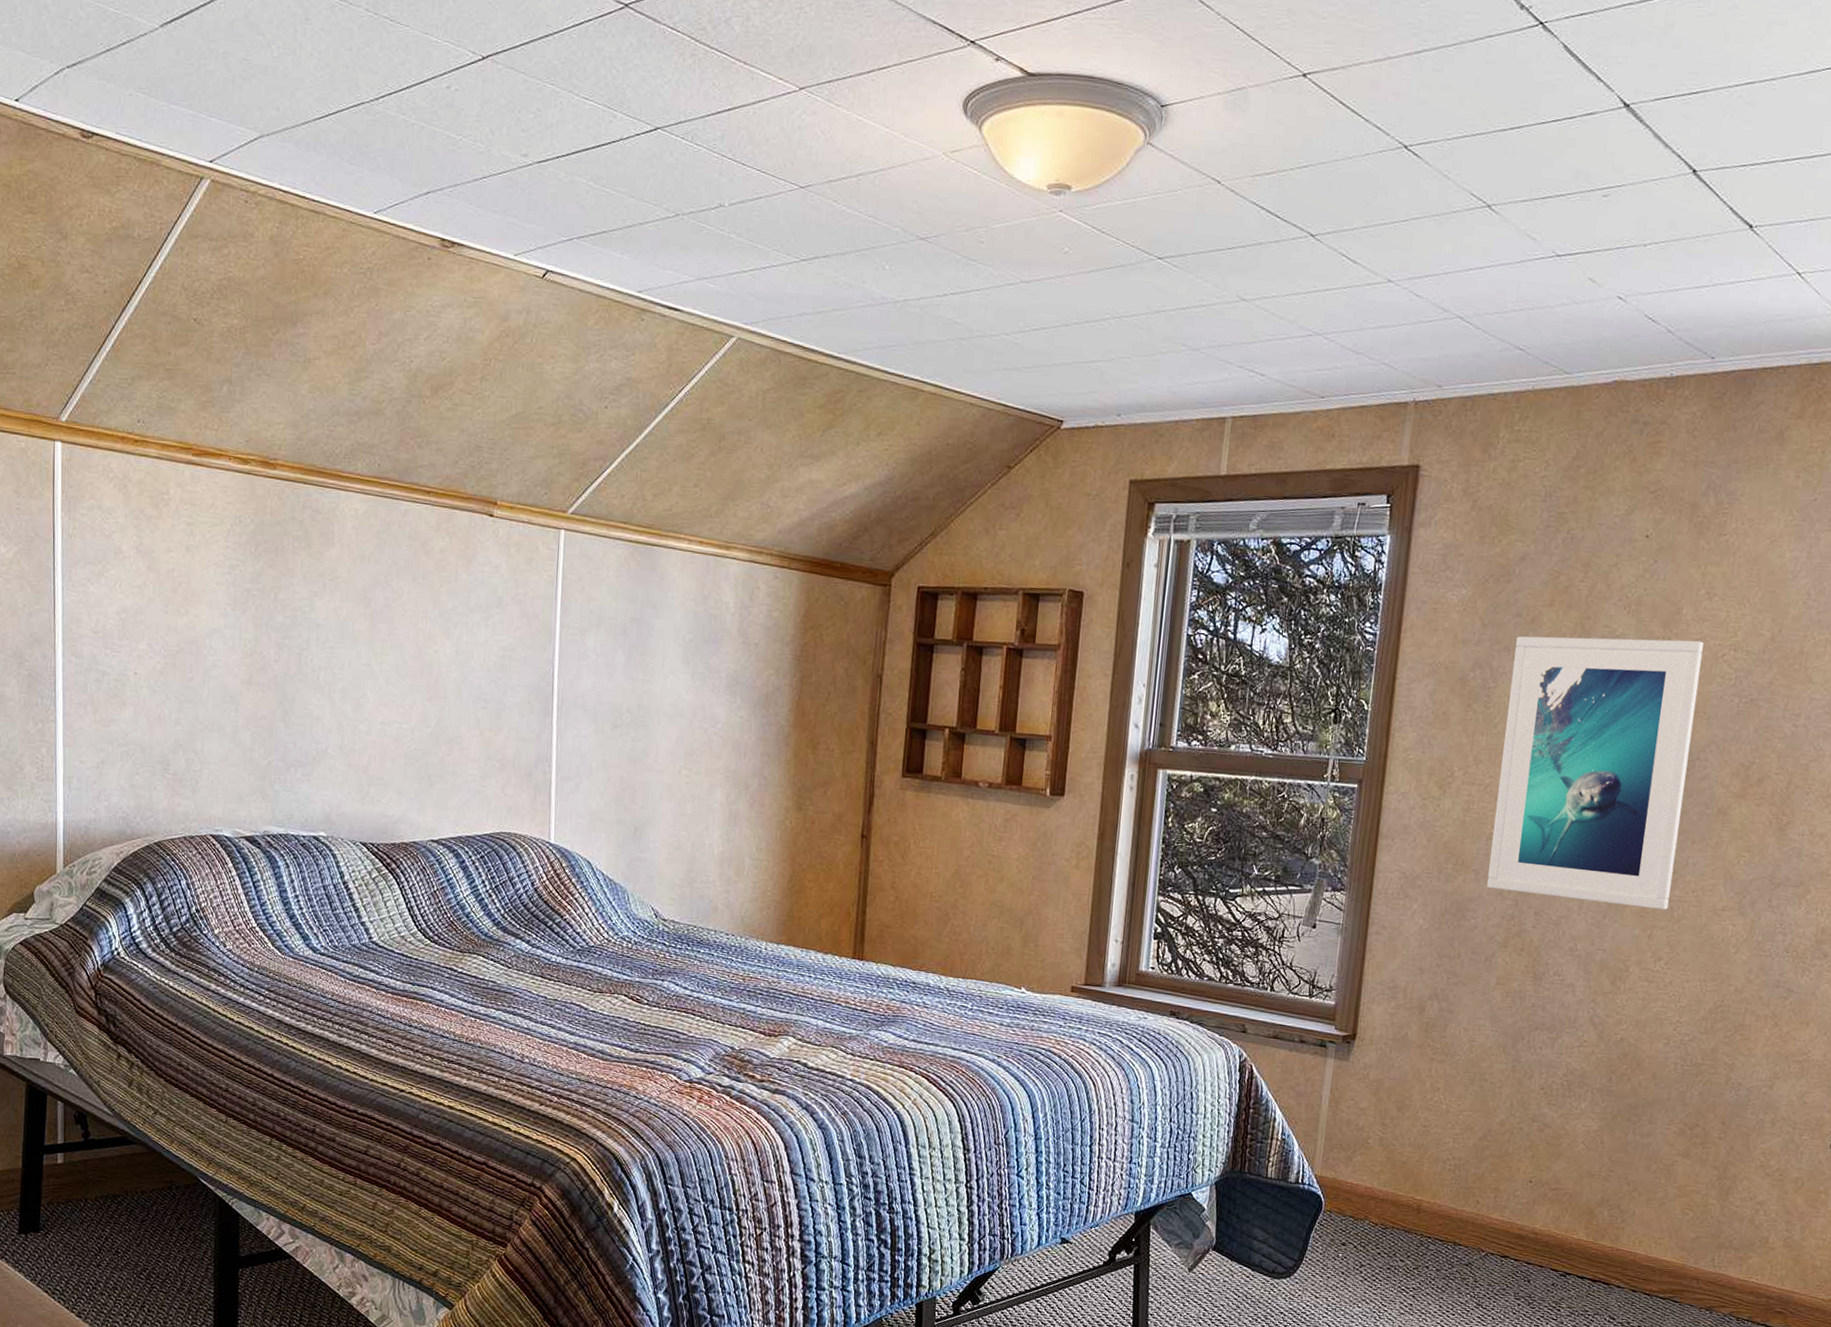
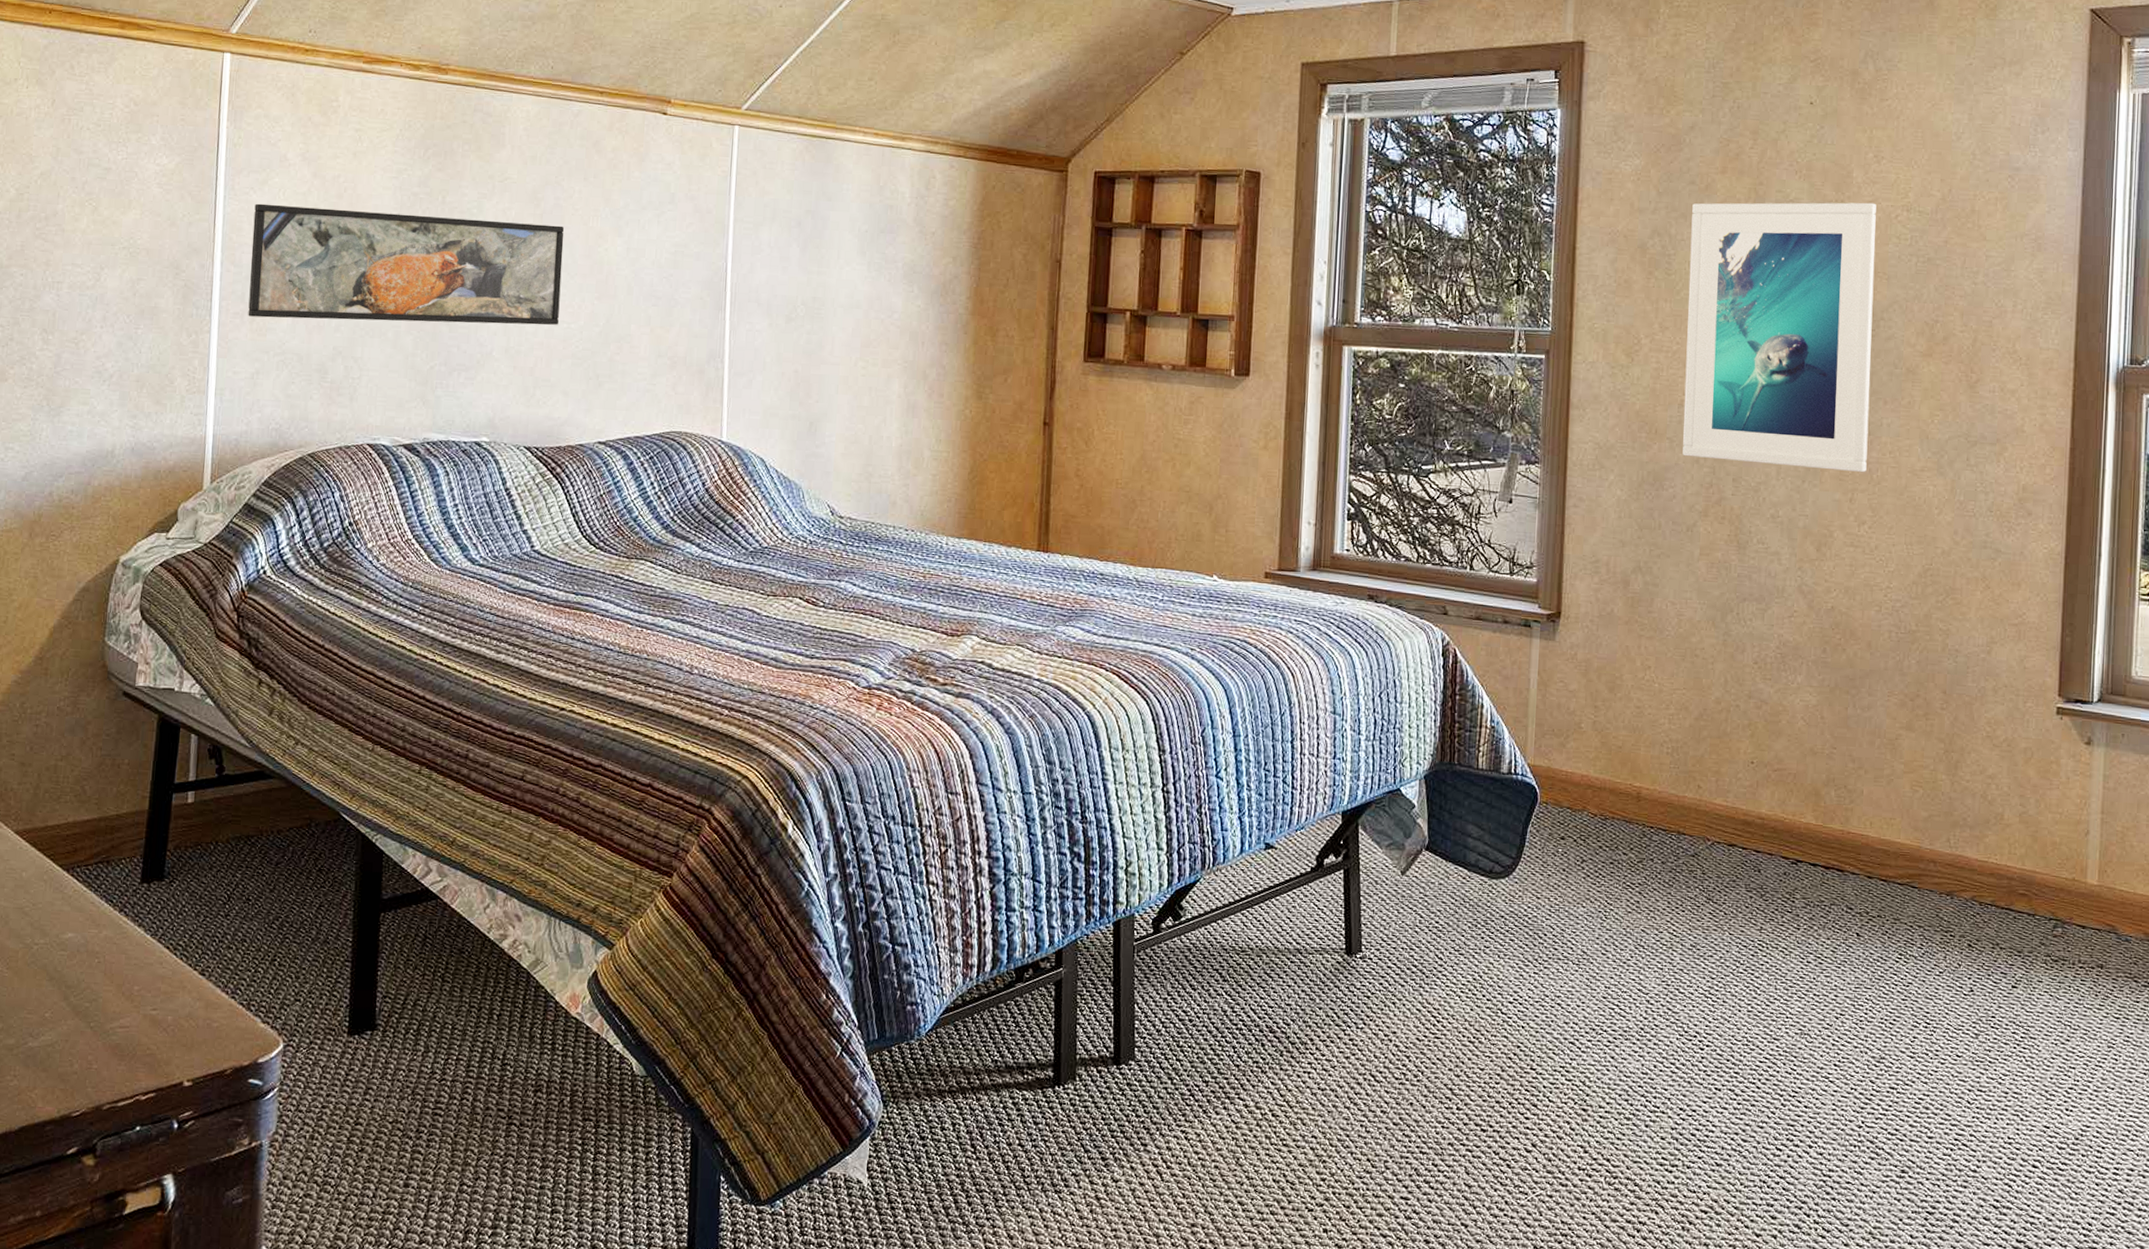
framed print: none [91,595,395,725] -> present [248,203,564,325]

